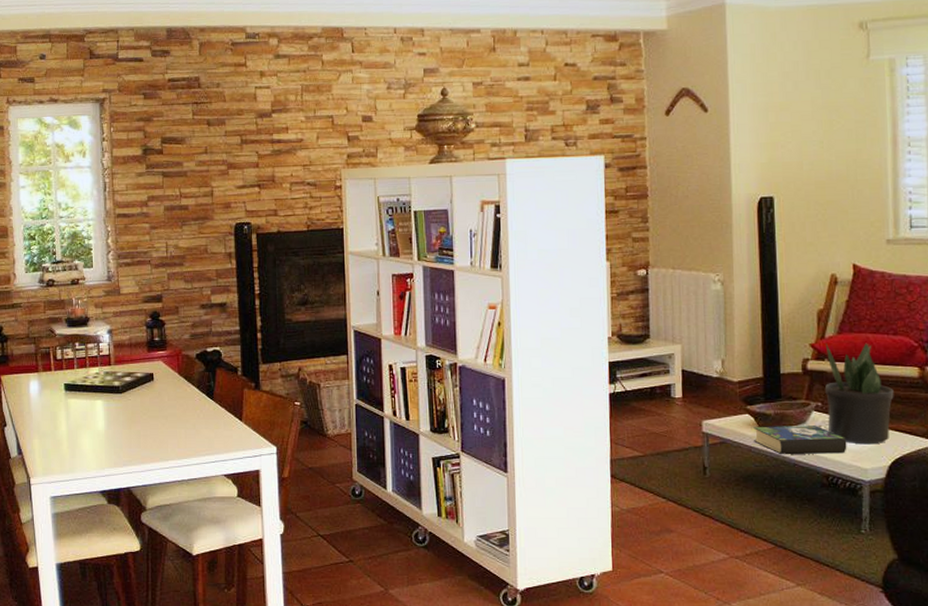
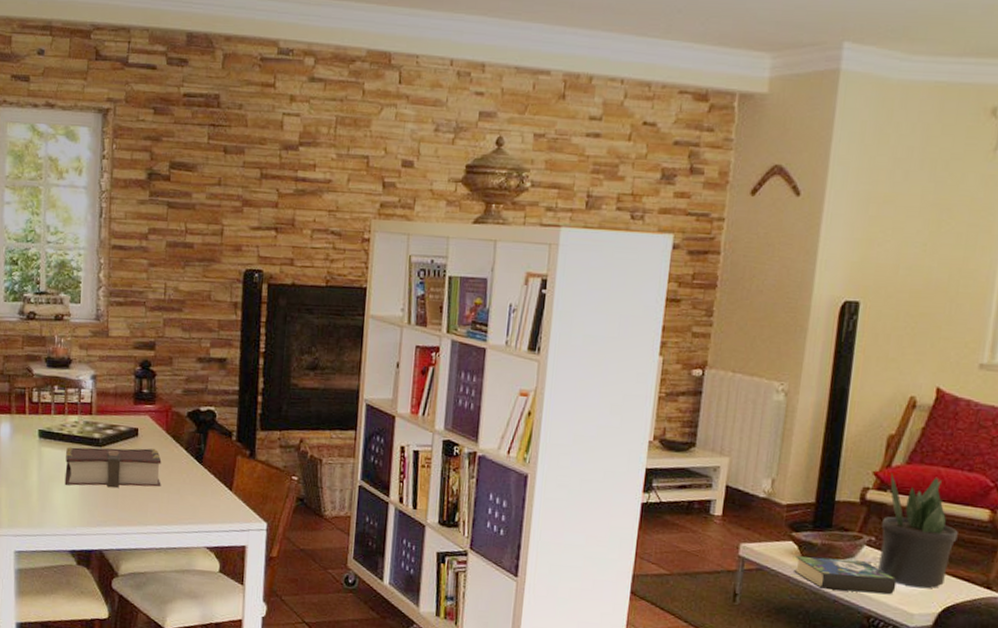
book: none [90,389,178,431] -> present [64,446,162,489]

